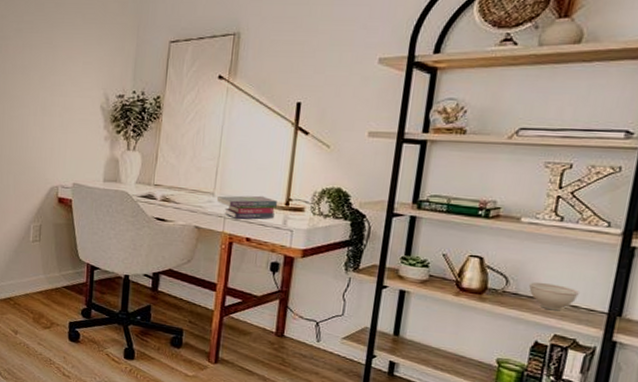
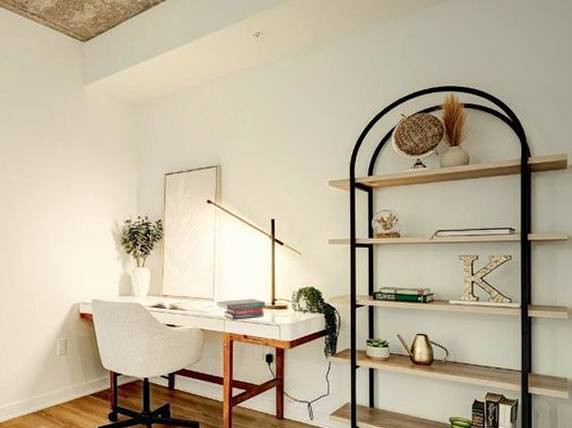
bowl: present [528,281,581,311] -> none [462,351,500,373]

